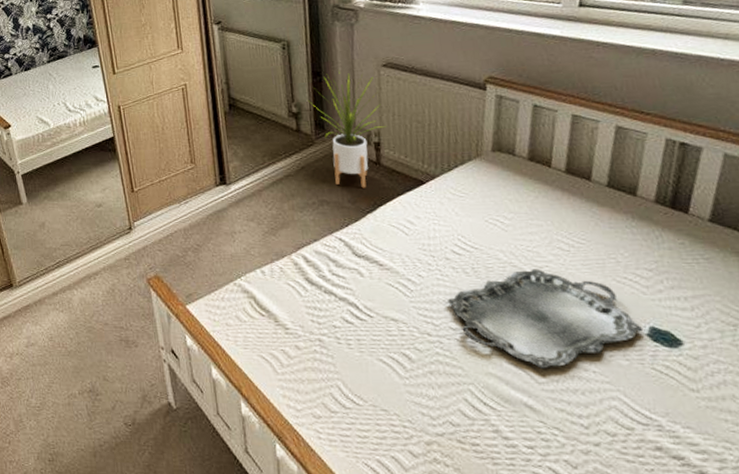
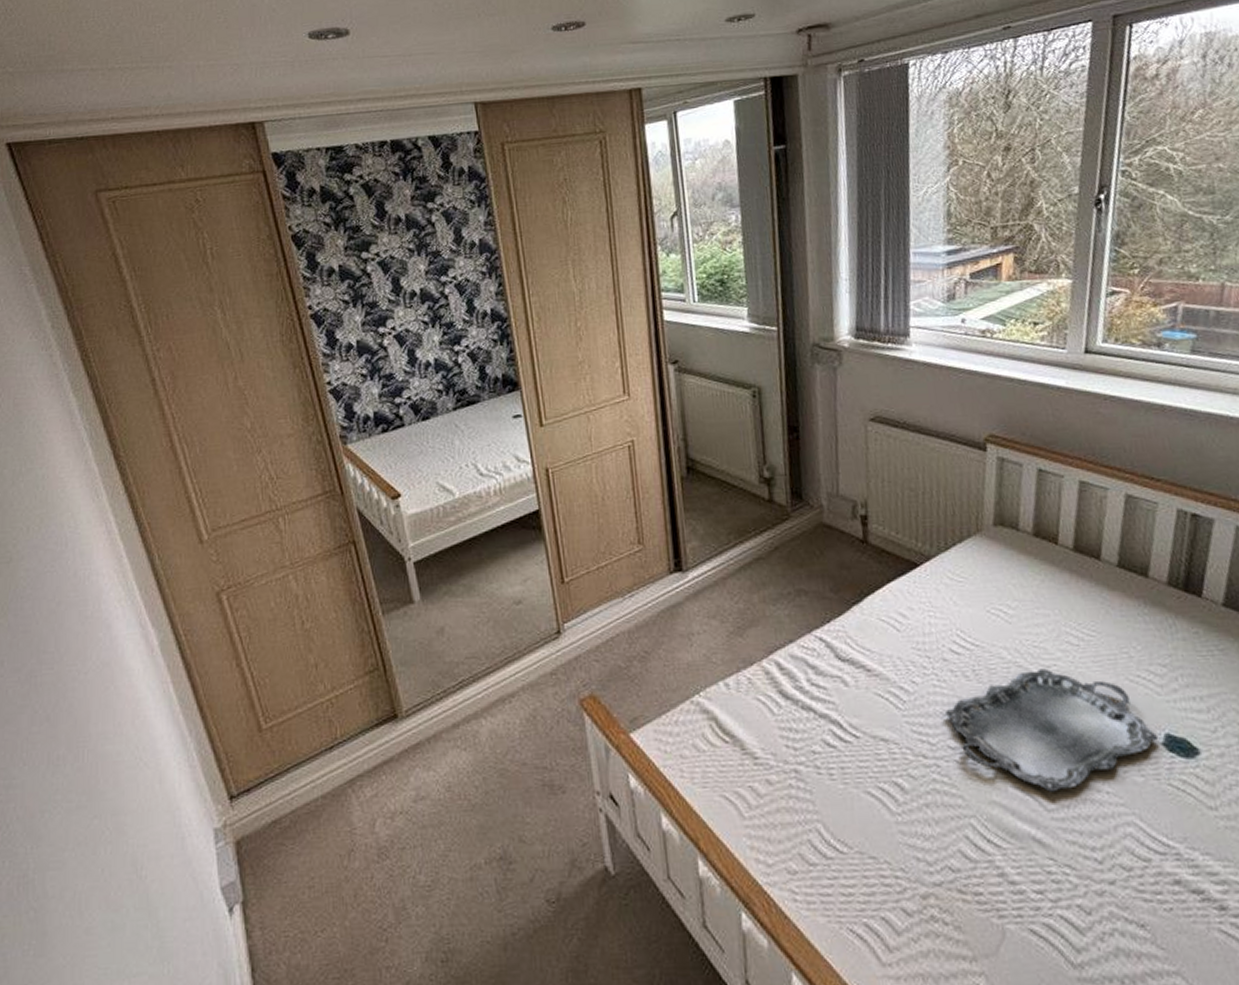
house plant: present [307,70,387,188] -> none [782,425,875,573]

